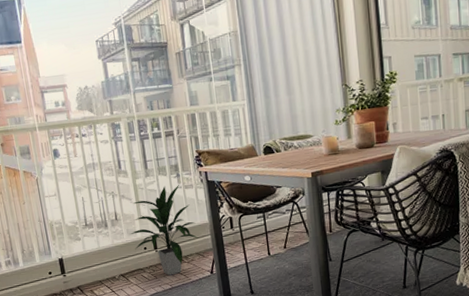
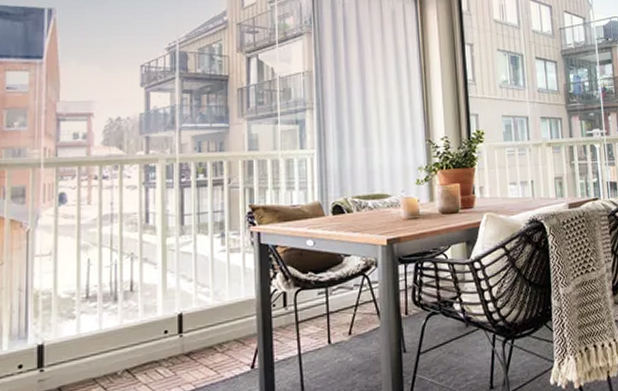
indoor plant: present [129,184,199,276] -> none [146,246,240,371]

